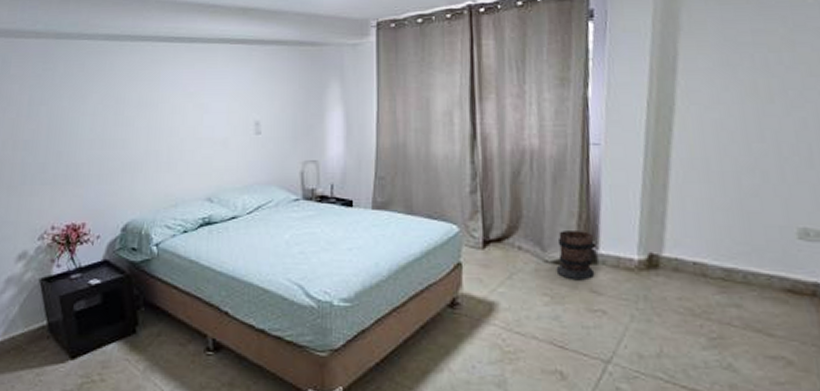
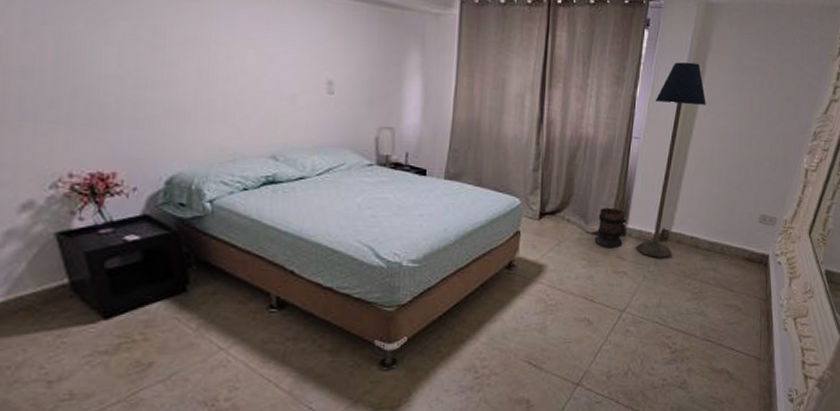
floor lamp: none [613,48,686,291] -> present [635,62,706,258]

